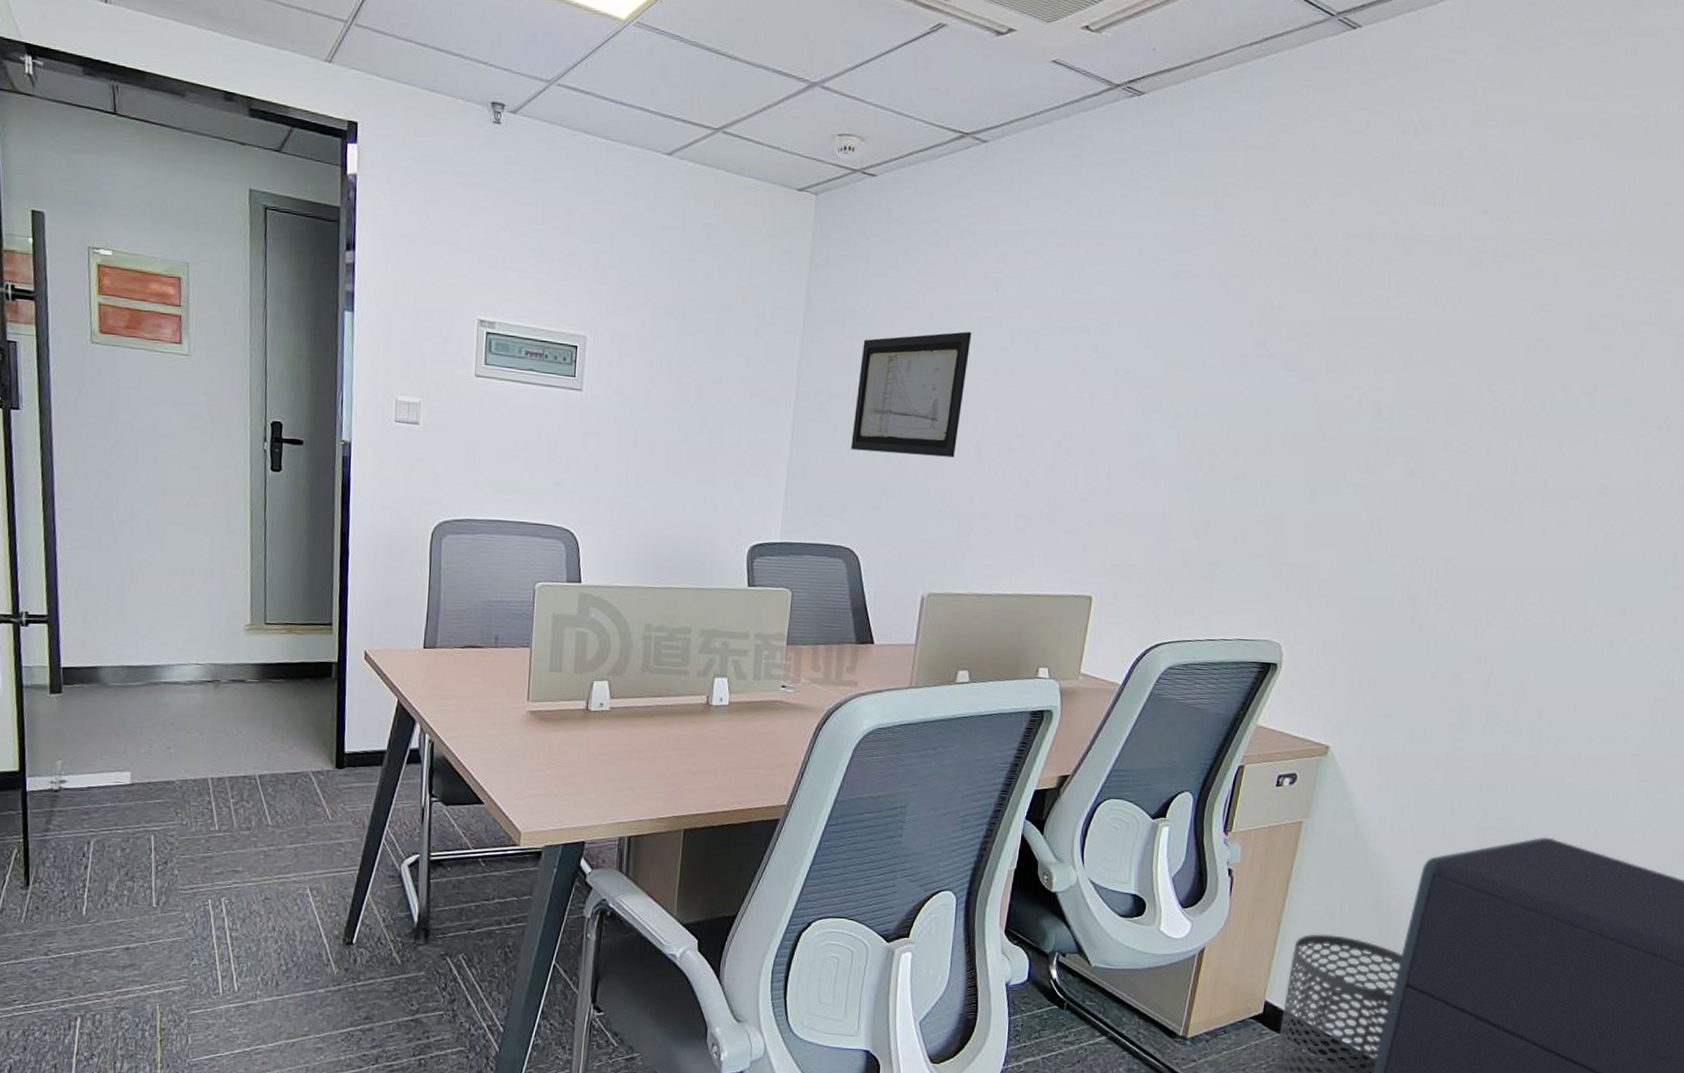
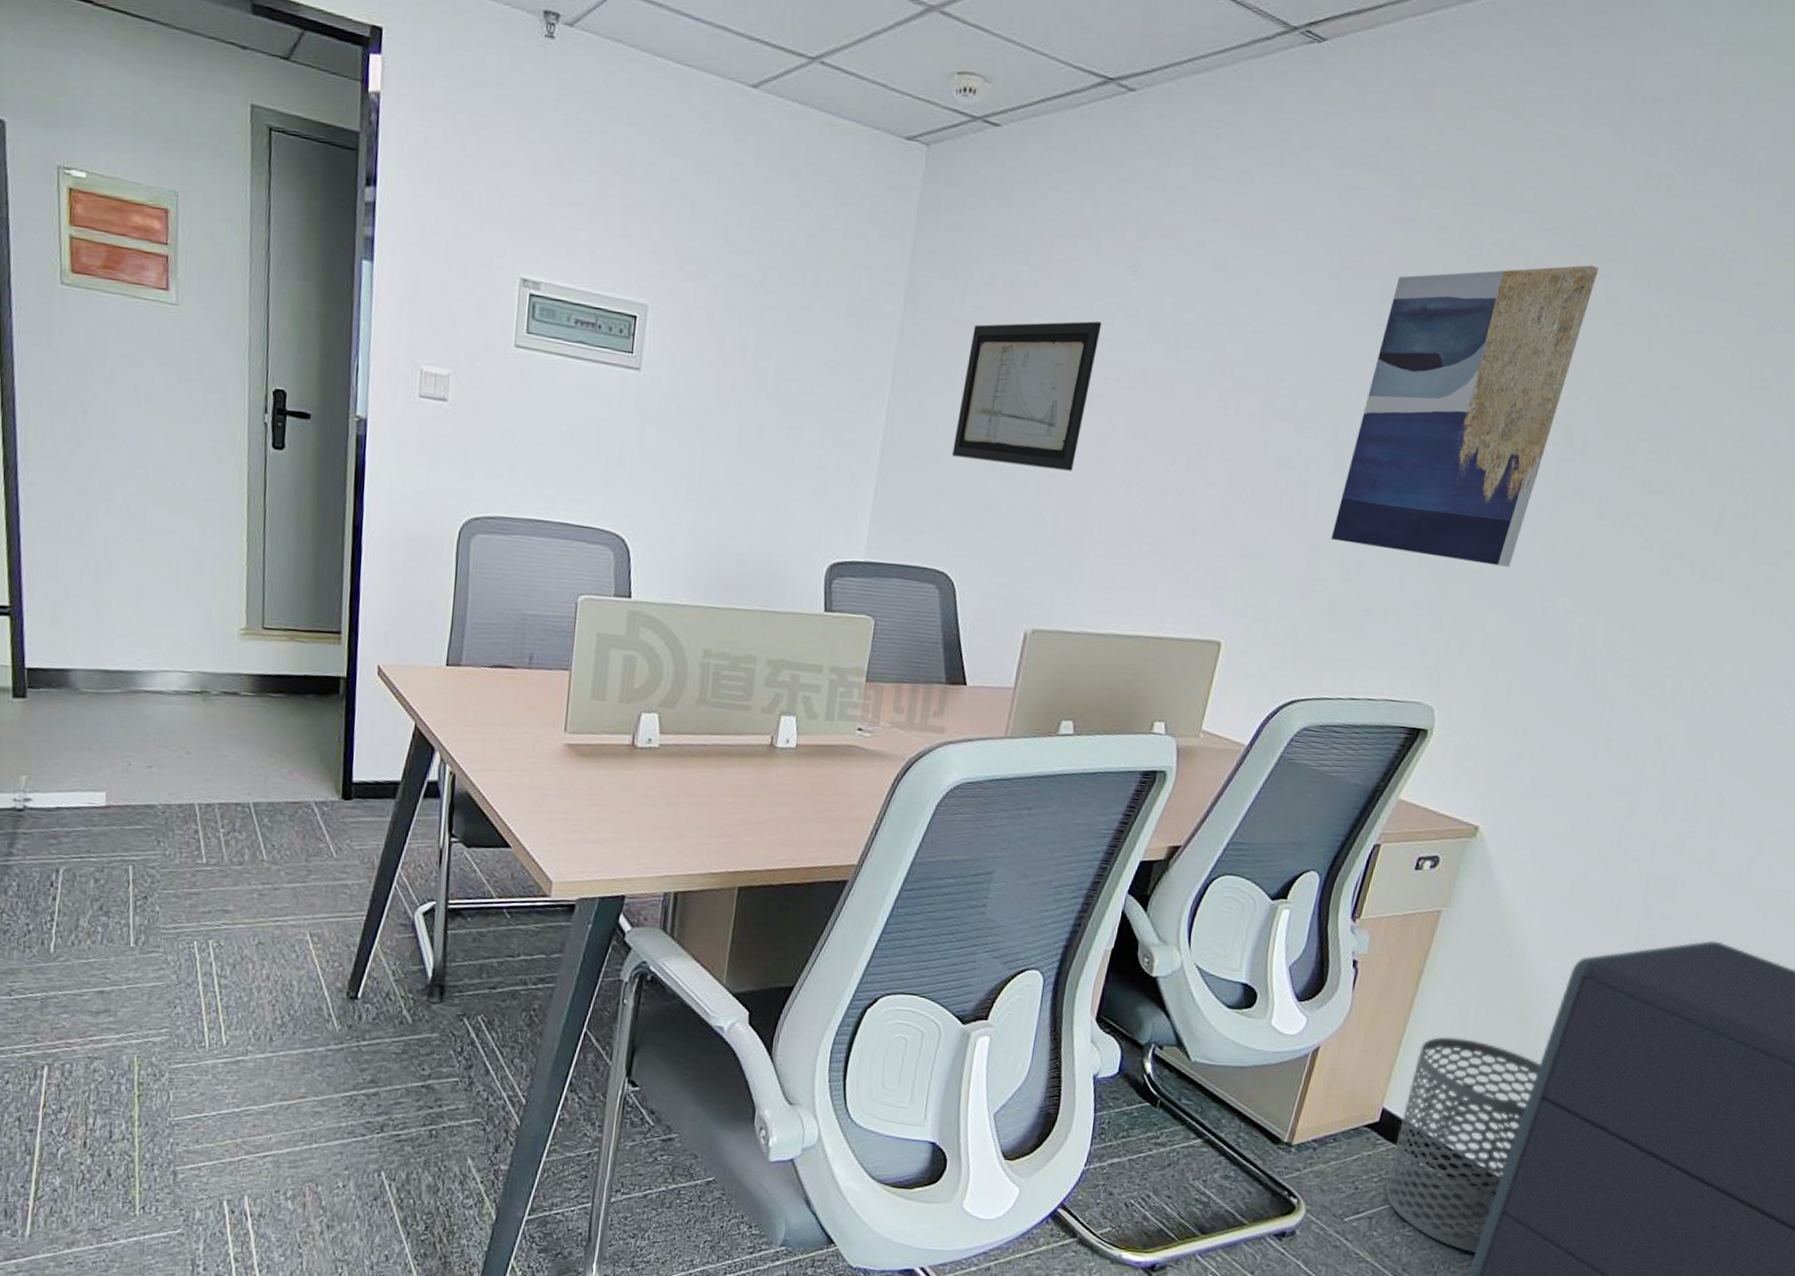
wall art: none [1180,265,1390,521] -> present [1330,265,1599,567]

